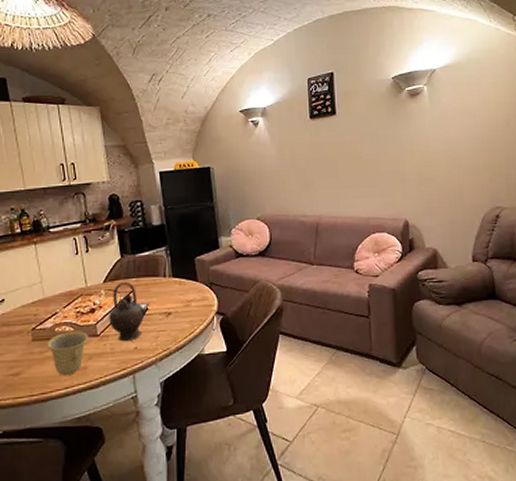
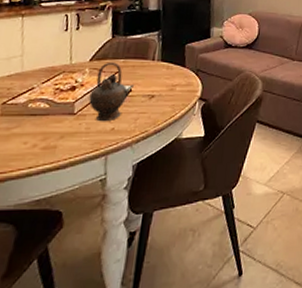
cup: present [47,331,89,376] -> none [16,108,65,155]

